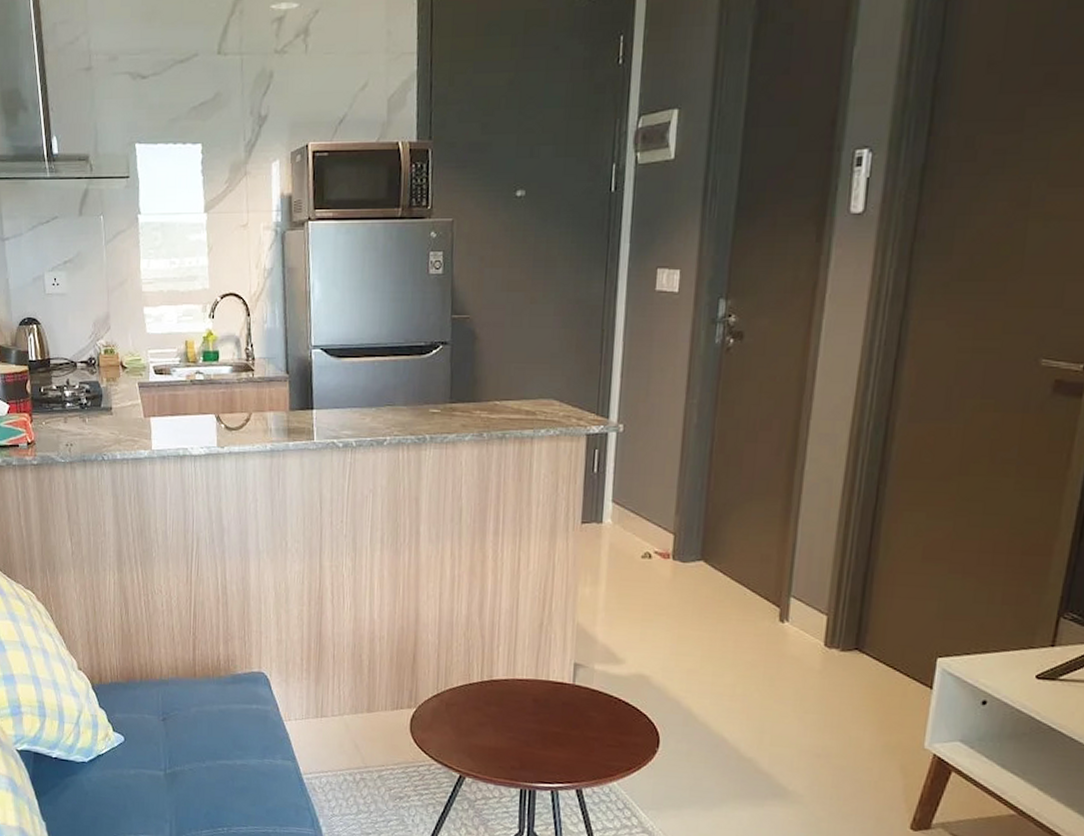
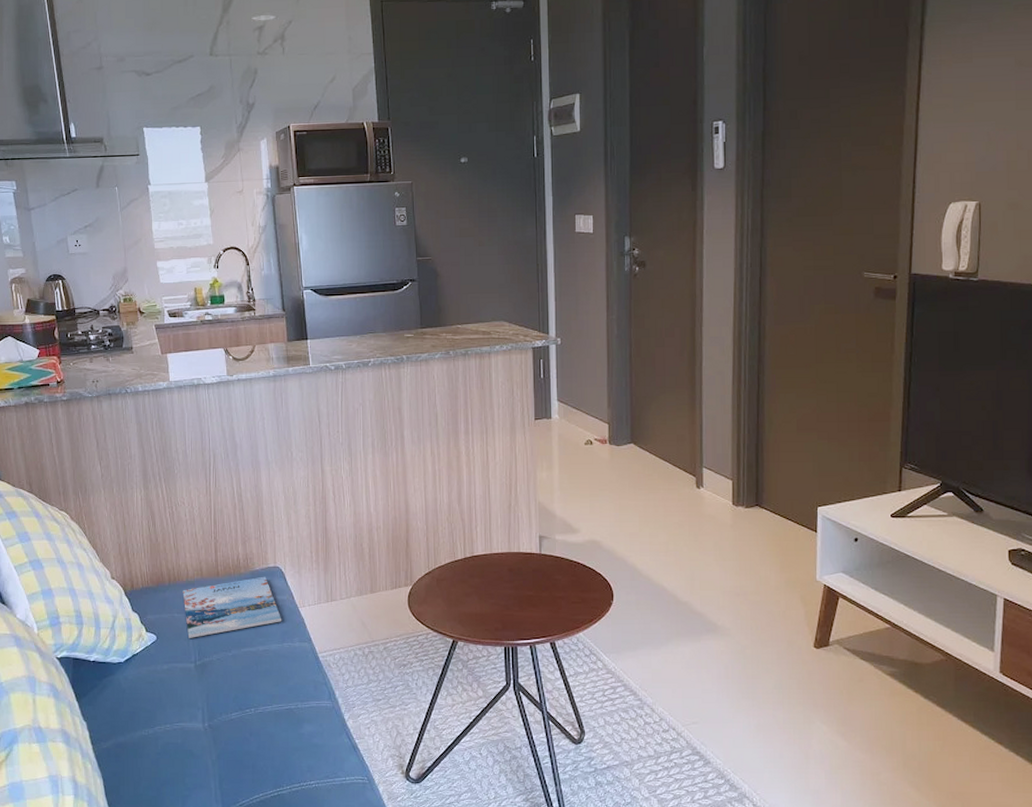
magazine: none [155,681,264,744] -> present [182,576,282,638]

